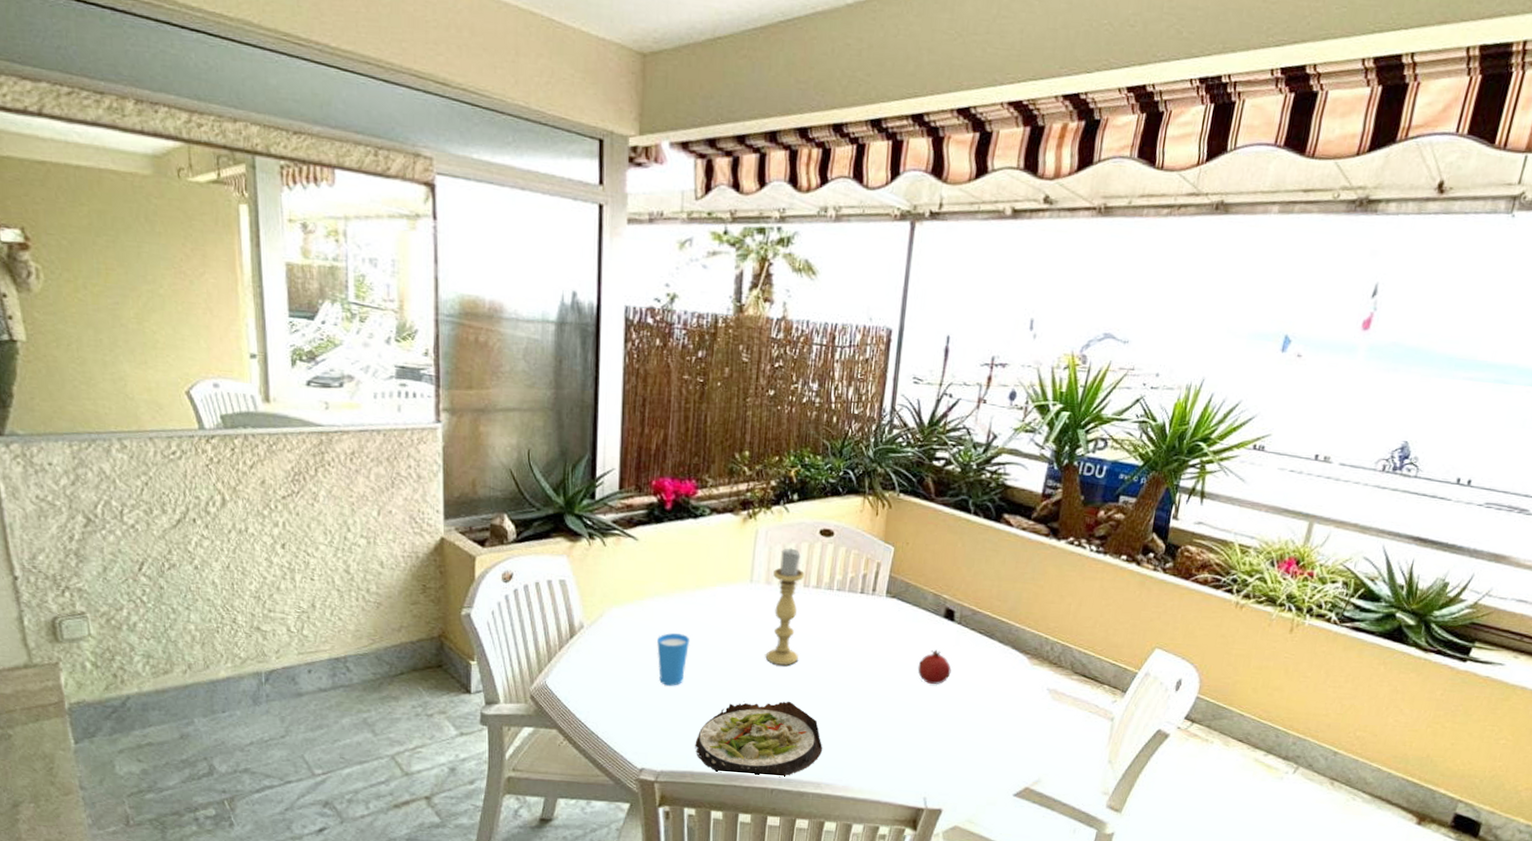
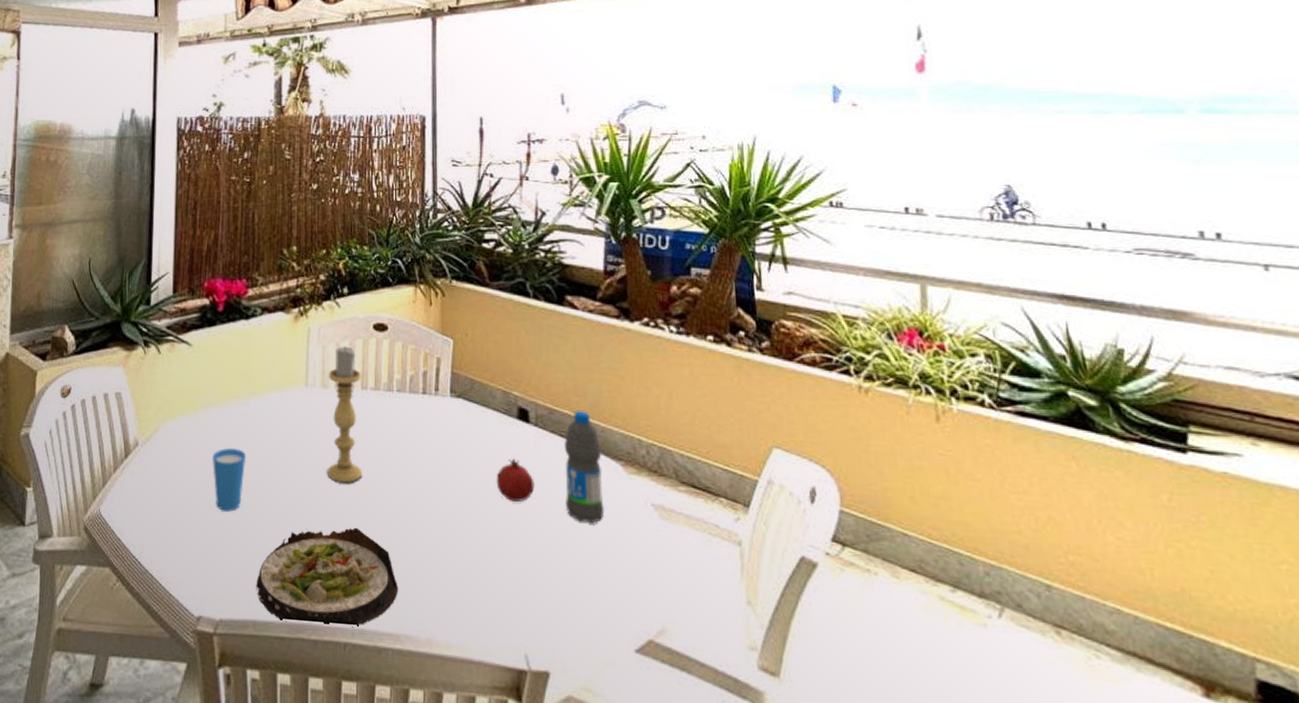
water bottle: none [975,613,1014,703] -> present [565,411,605,524]

